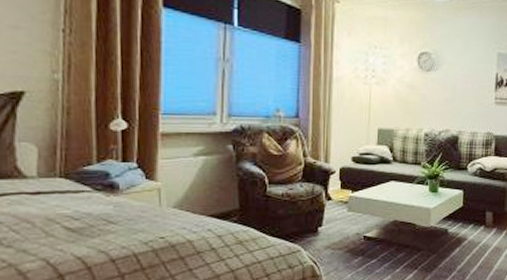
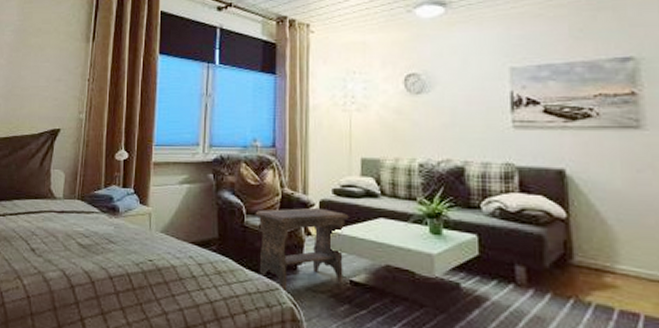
footstool: none [277,174,365,254] -> present [255,207,349,293]

